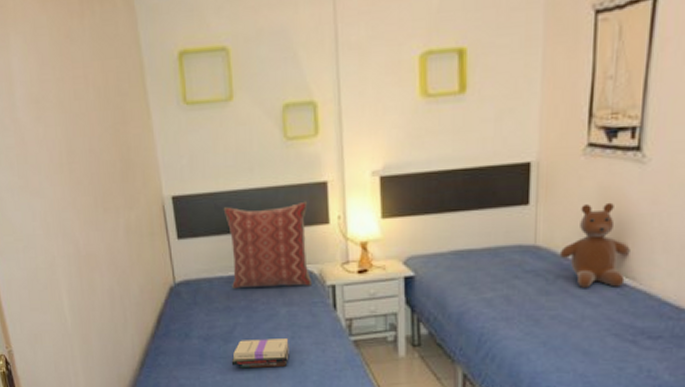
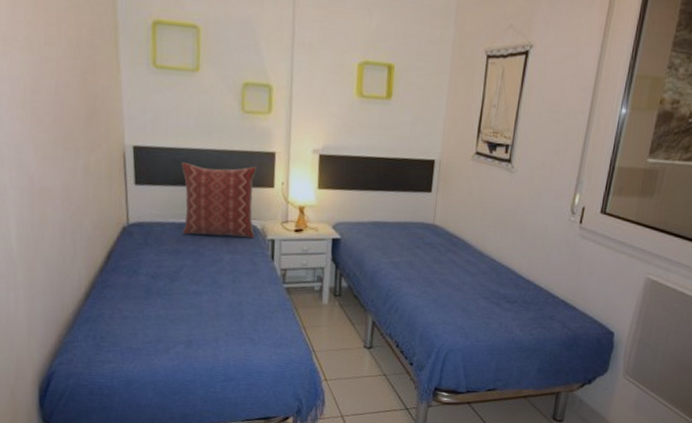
books: present [231,339,289,369] -> none [175,280,230,307]
teddy bear: present [559,202,630,288] -> none [450,197,500,262]

